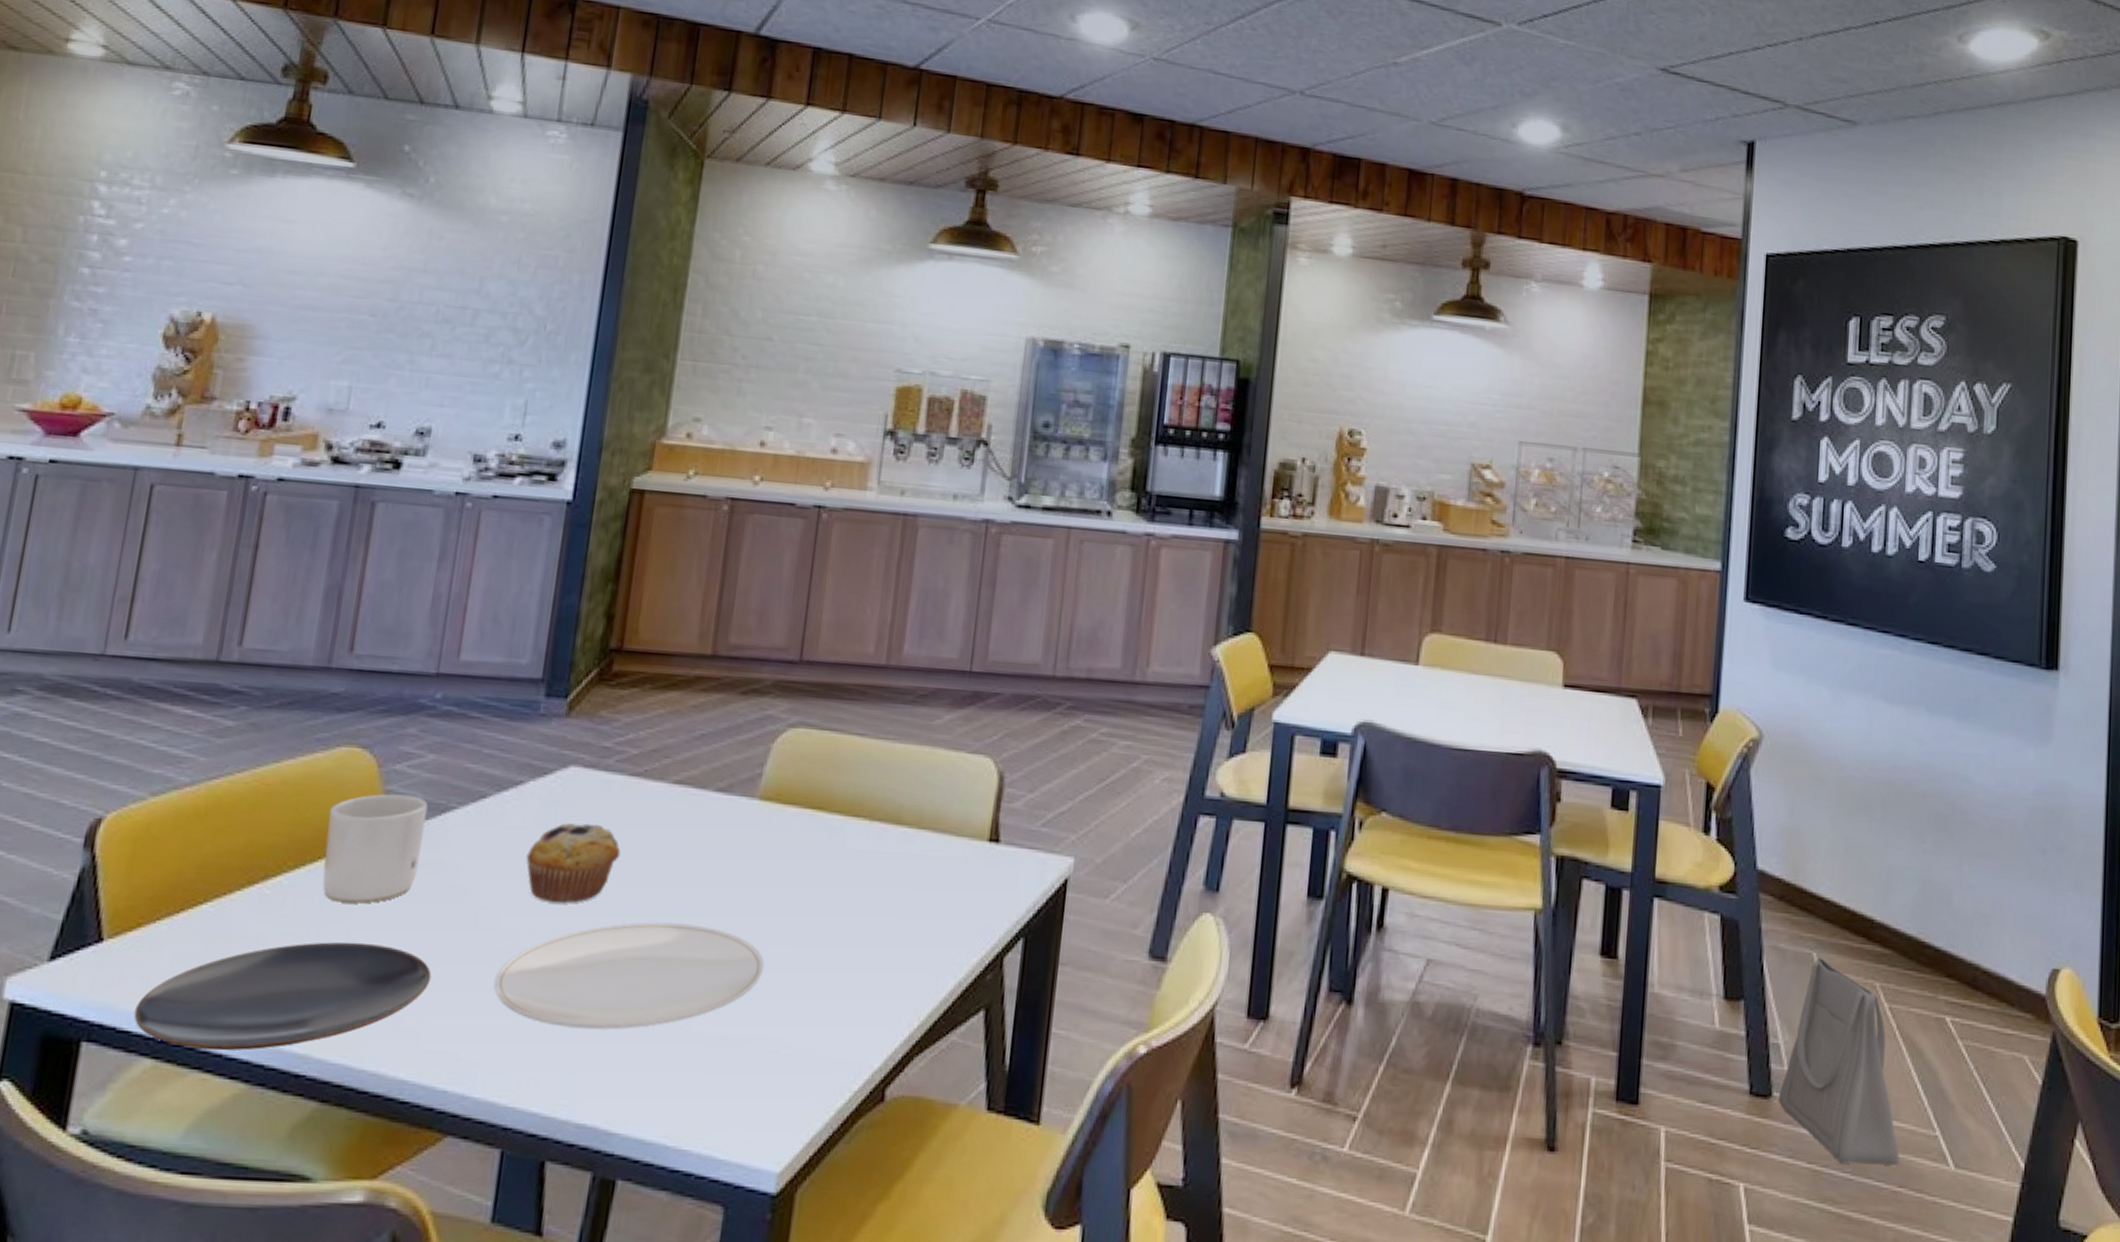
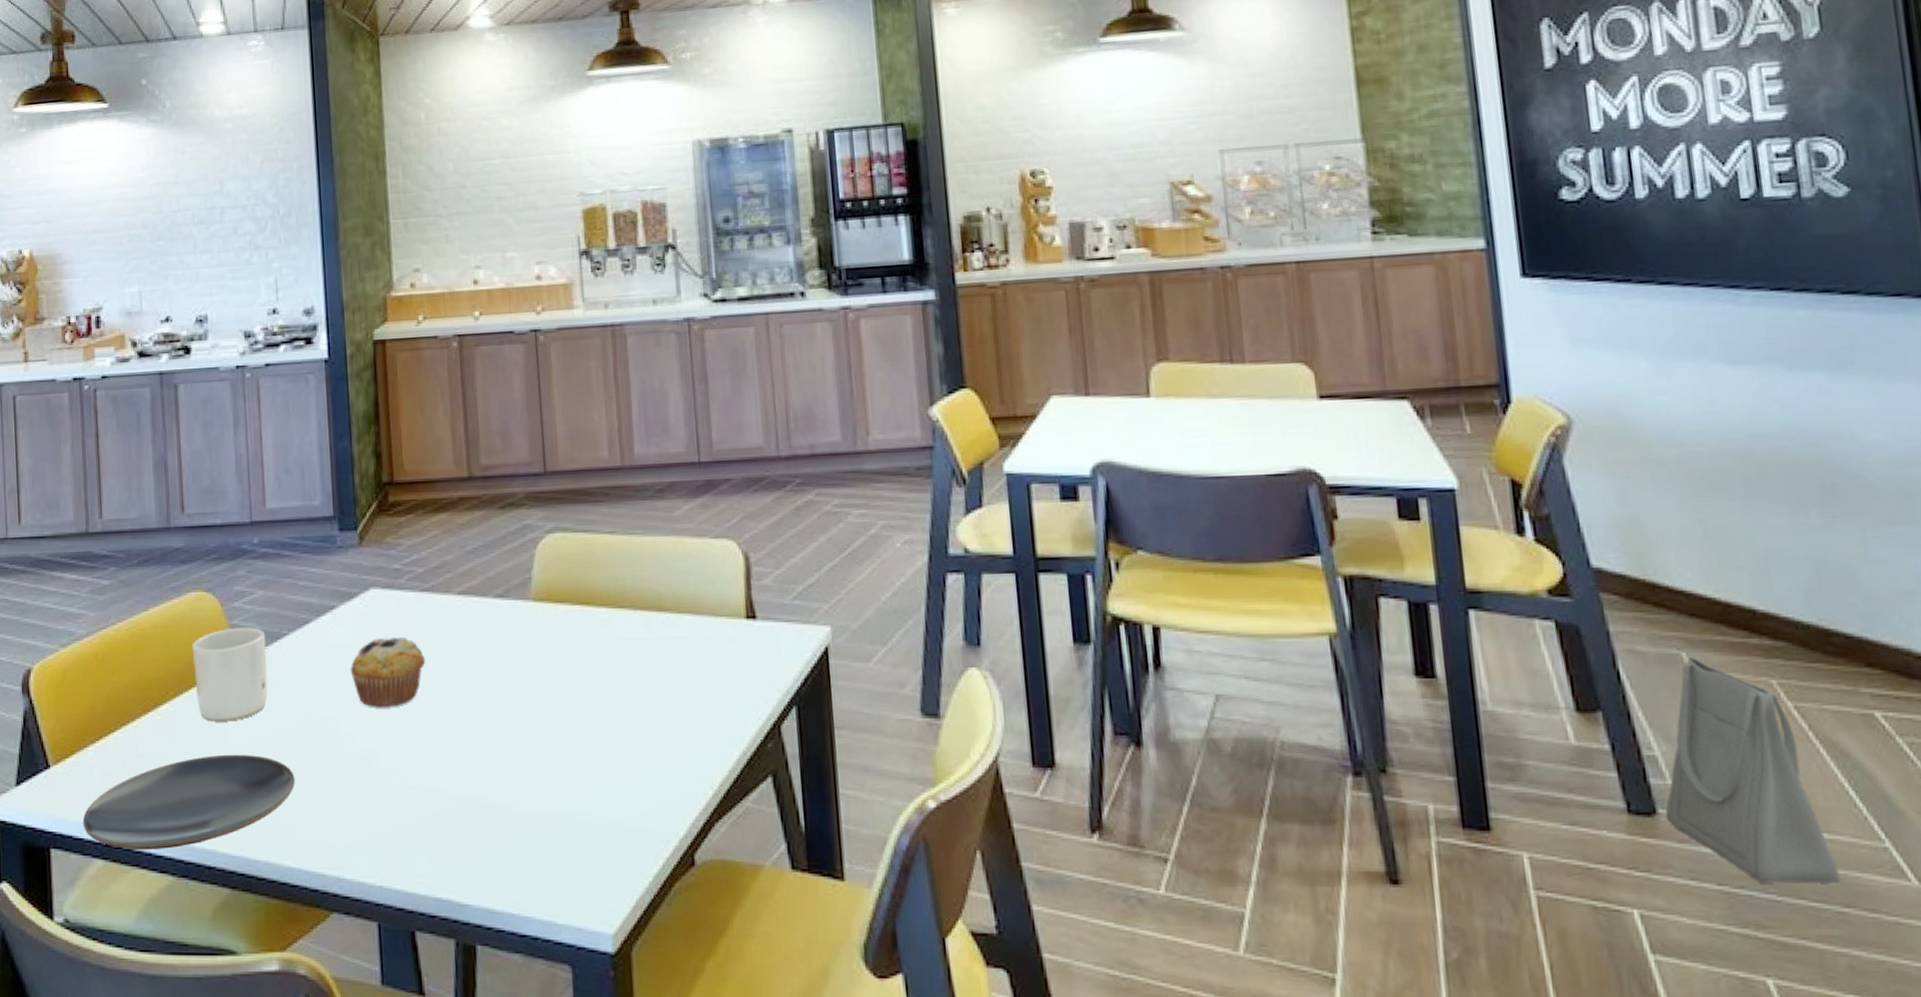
plate: present [493,922,765,1030] -> none [345,717,566,815]

